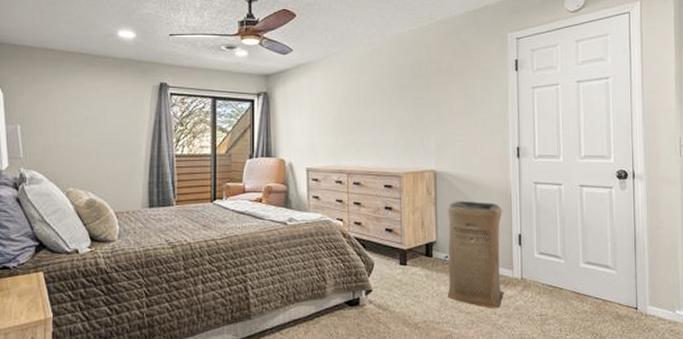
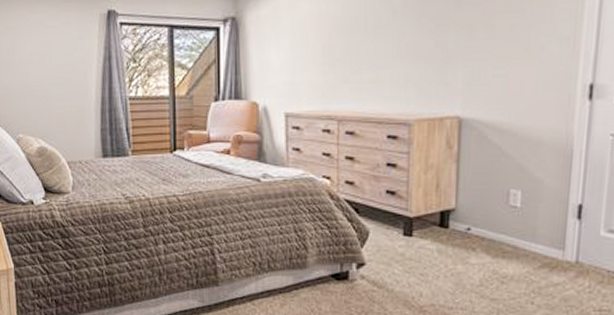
laundry basket: present [448,201,504,309] -> none [467,158,558,297]

